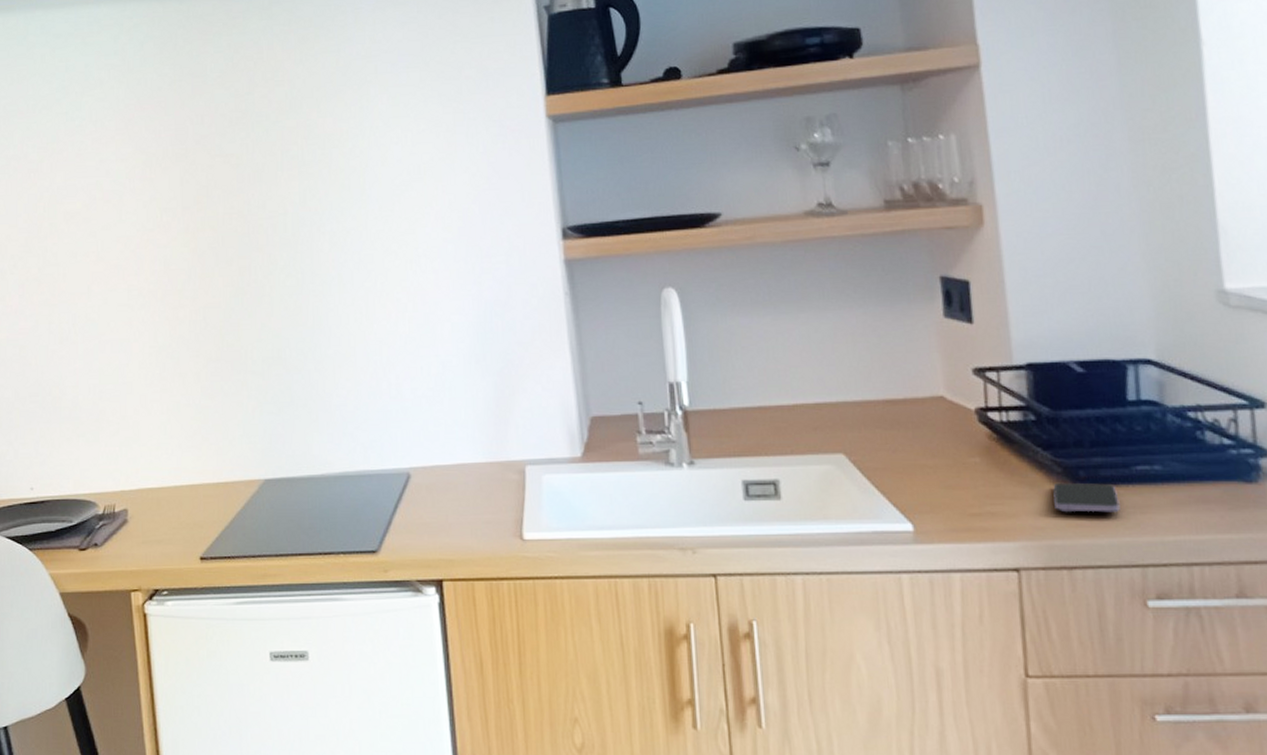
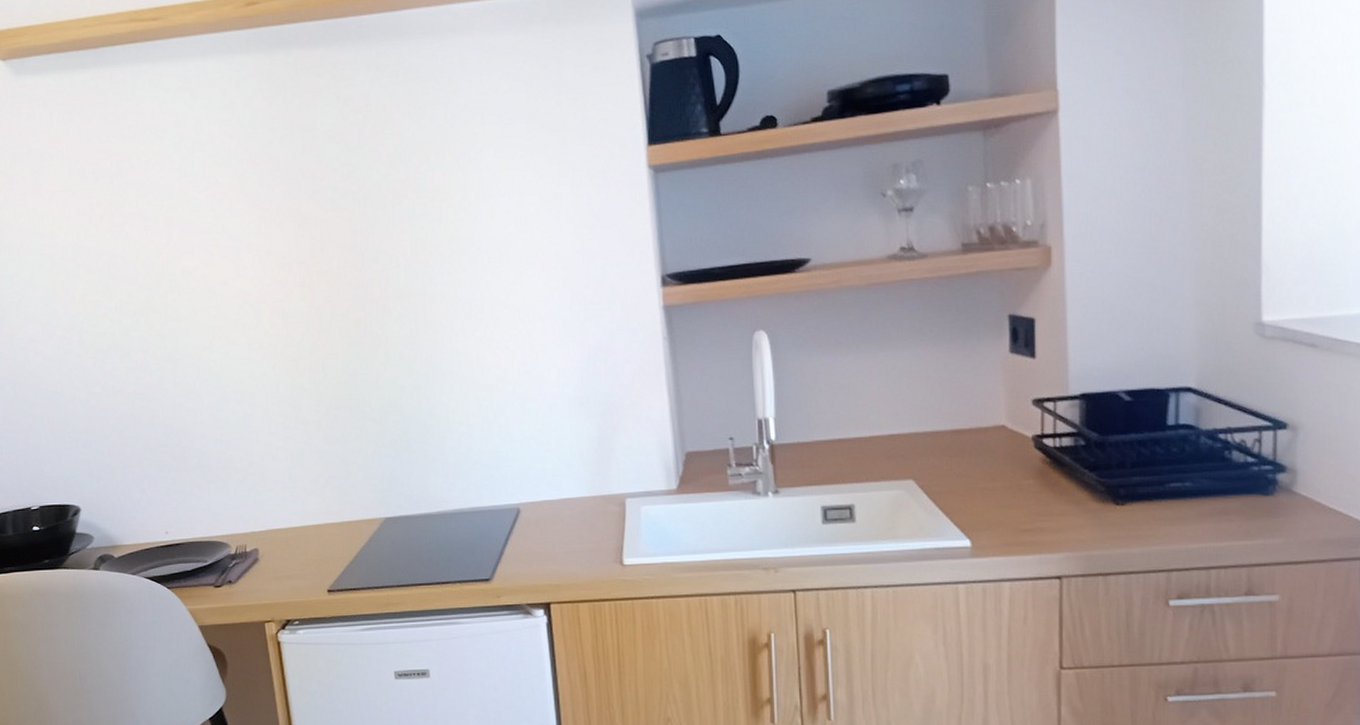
smartphone: present [1053,482,1120,513] -> none [1096,499,1153,527]

